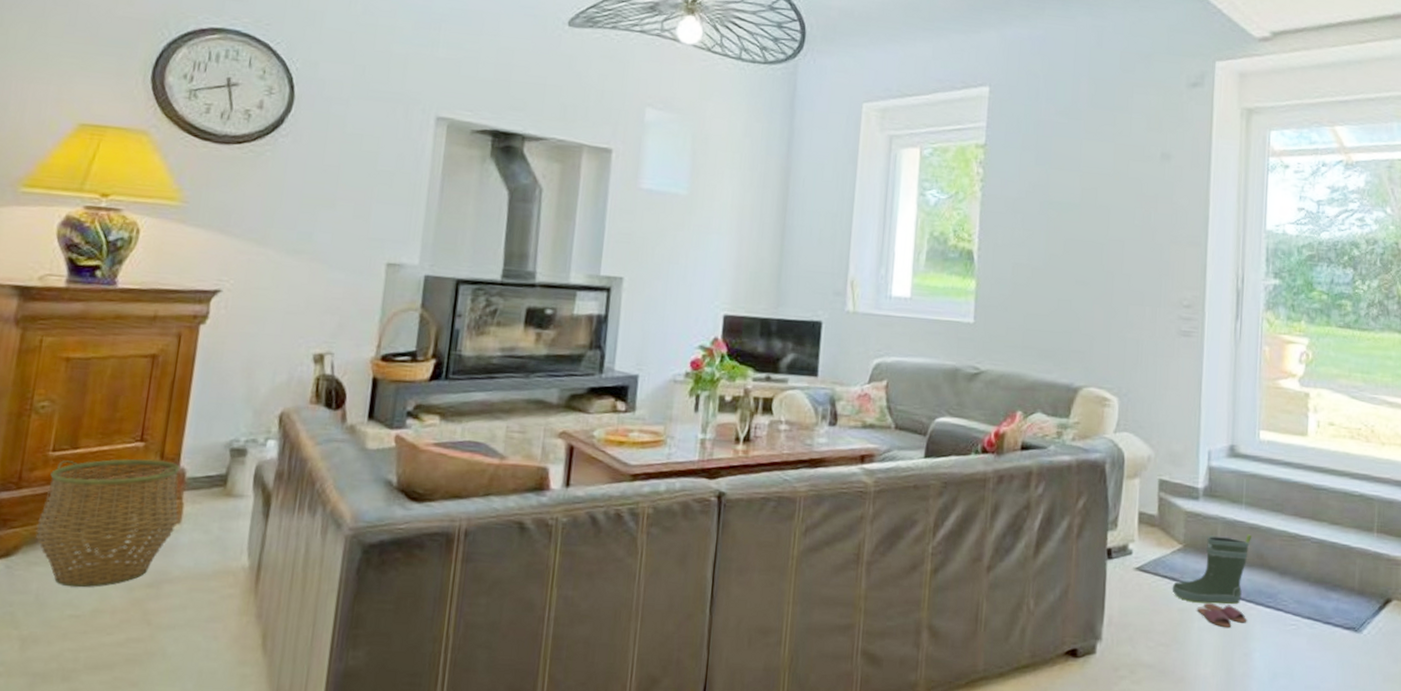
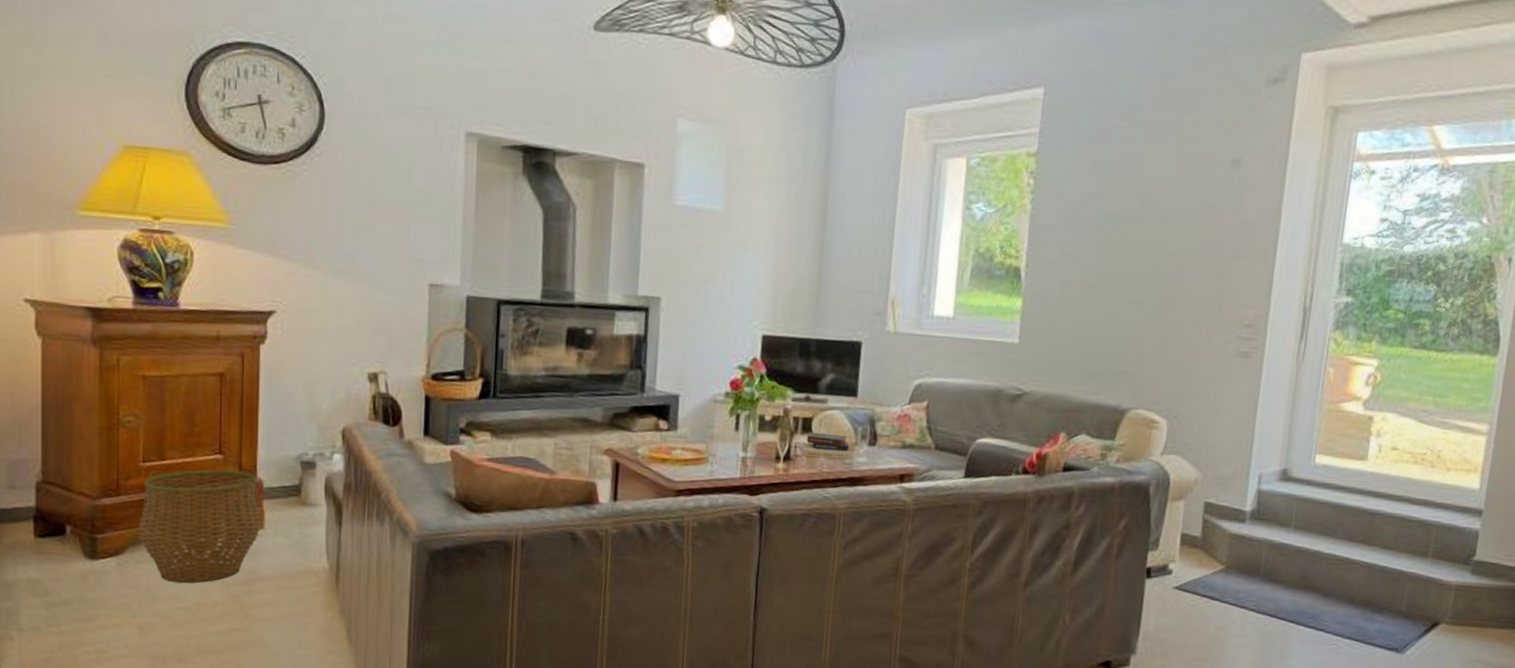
books: none [761,412,811,441] -> present [800,431,850,460]
boot: present [1172,534,1251,604] -> none [1210,557,1298,623]
slippers: present [1196,602,1247,629] -> none [1234,621,1286,646]

